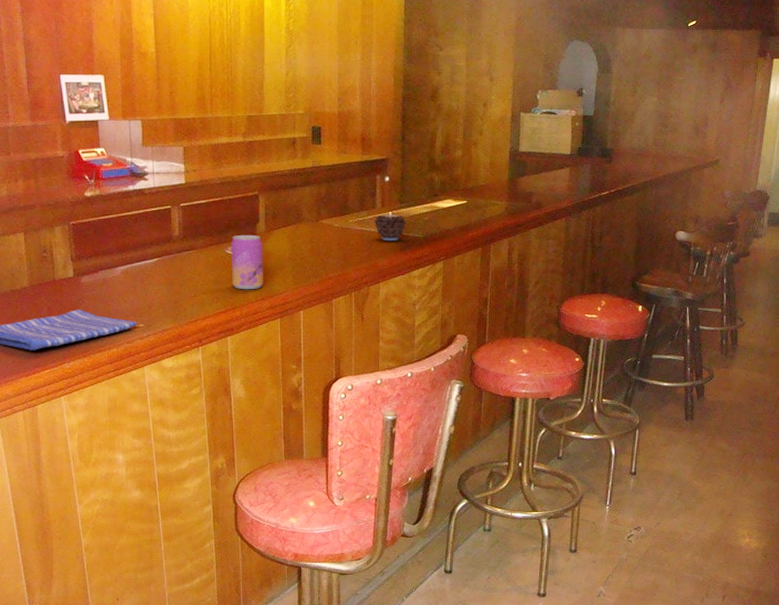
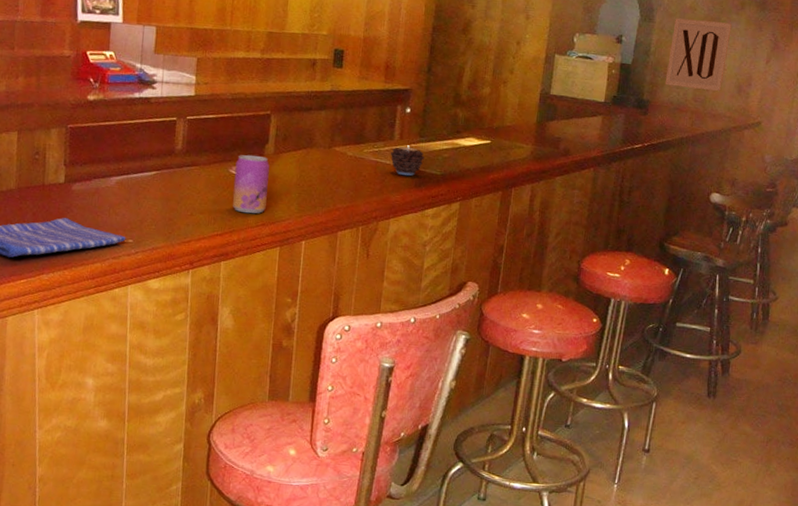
wall art: none [626,67,686,135] -> present [665,18,732,92]

